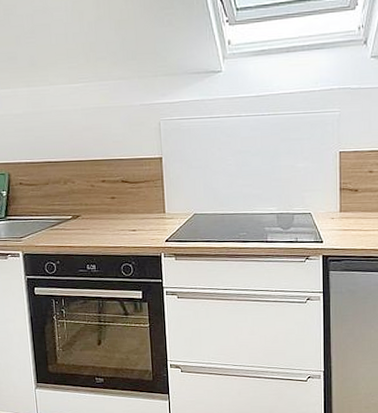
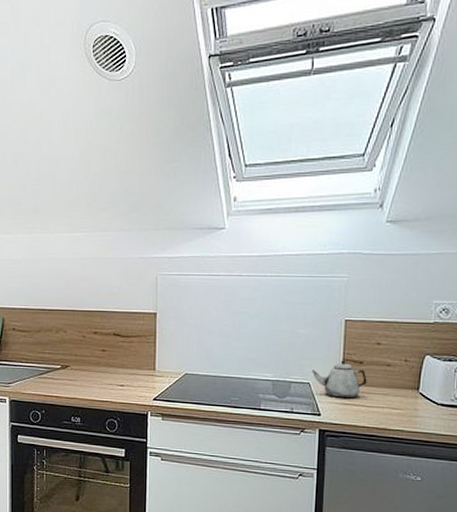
teapot: none [312,189,363,225] -> present [311,360,367,399]

